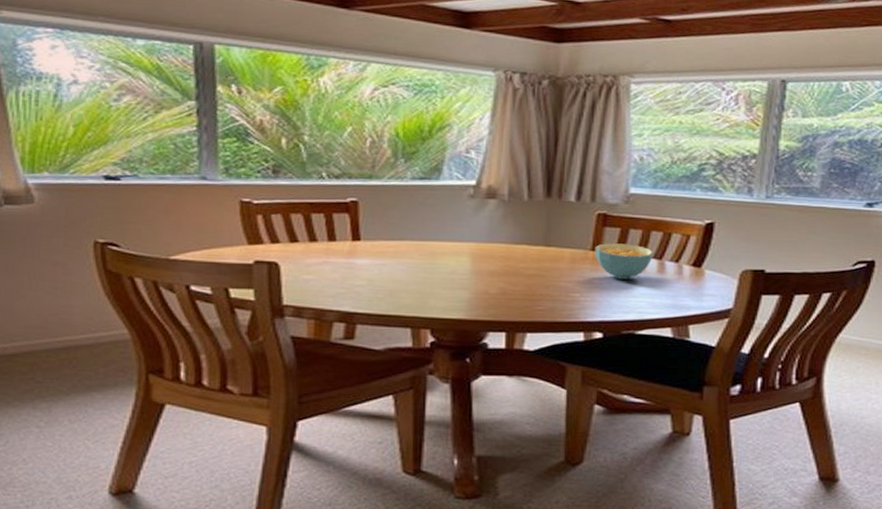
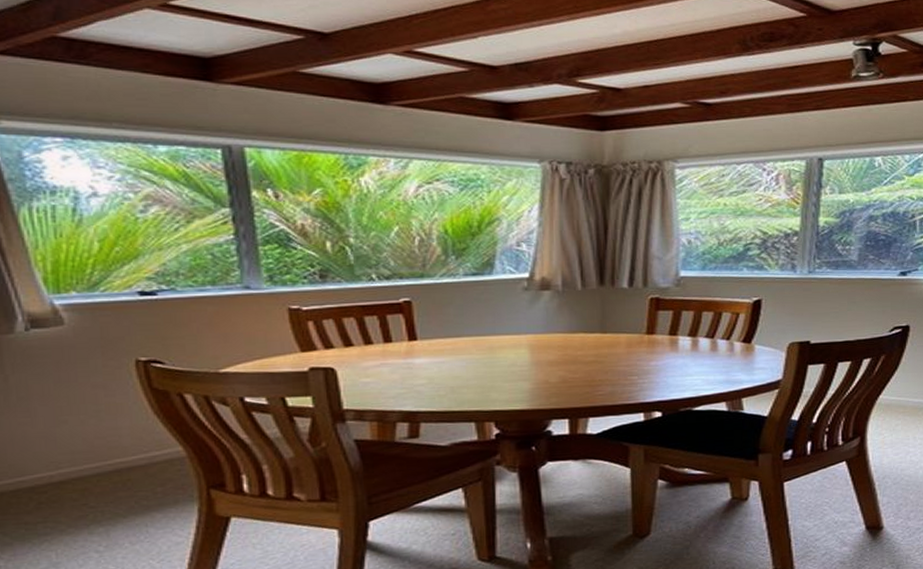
cereal bowl: present [595,243,653,279] -> none [649,325,705,360]

